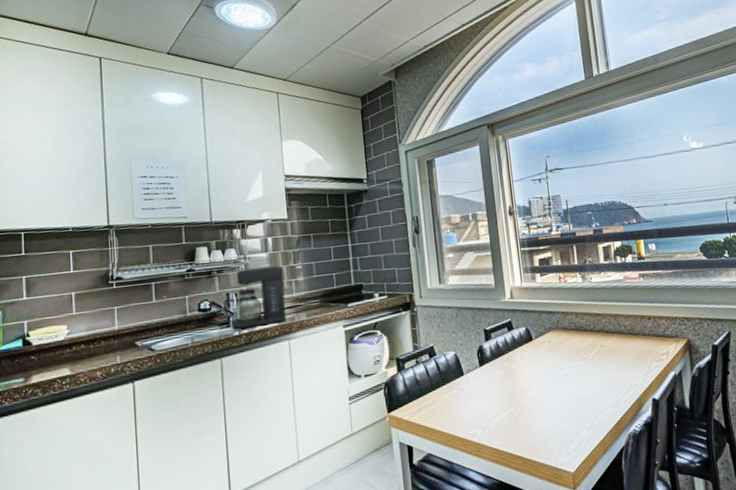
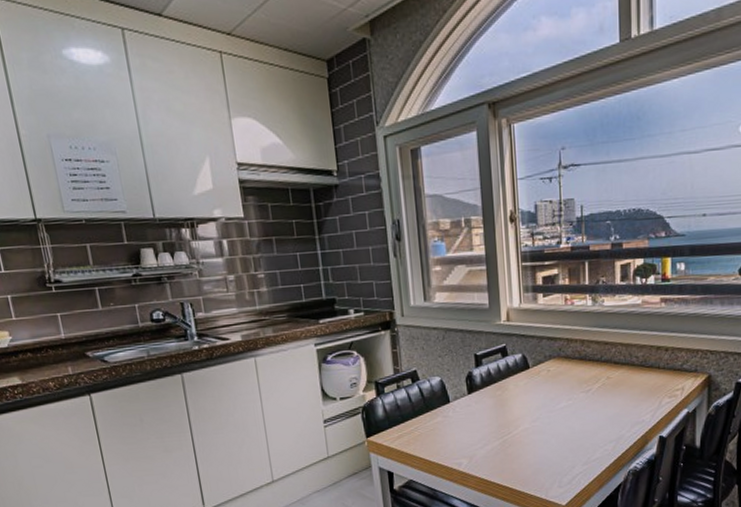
coffee maker: present [223,266,287,330] -> none [177,273,251,344]

